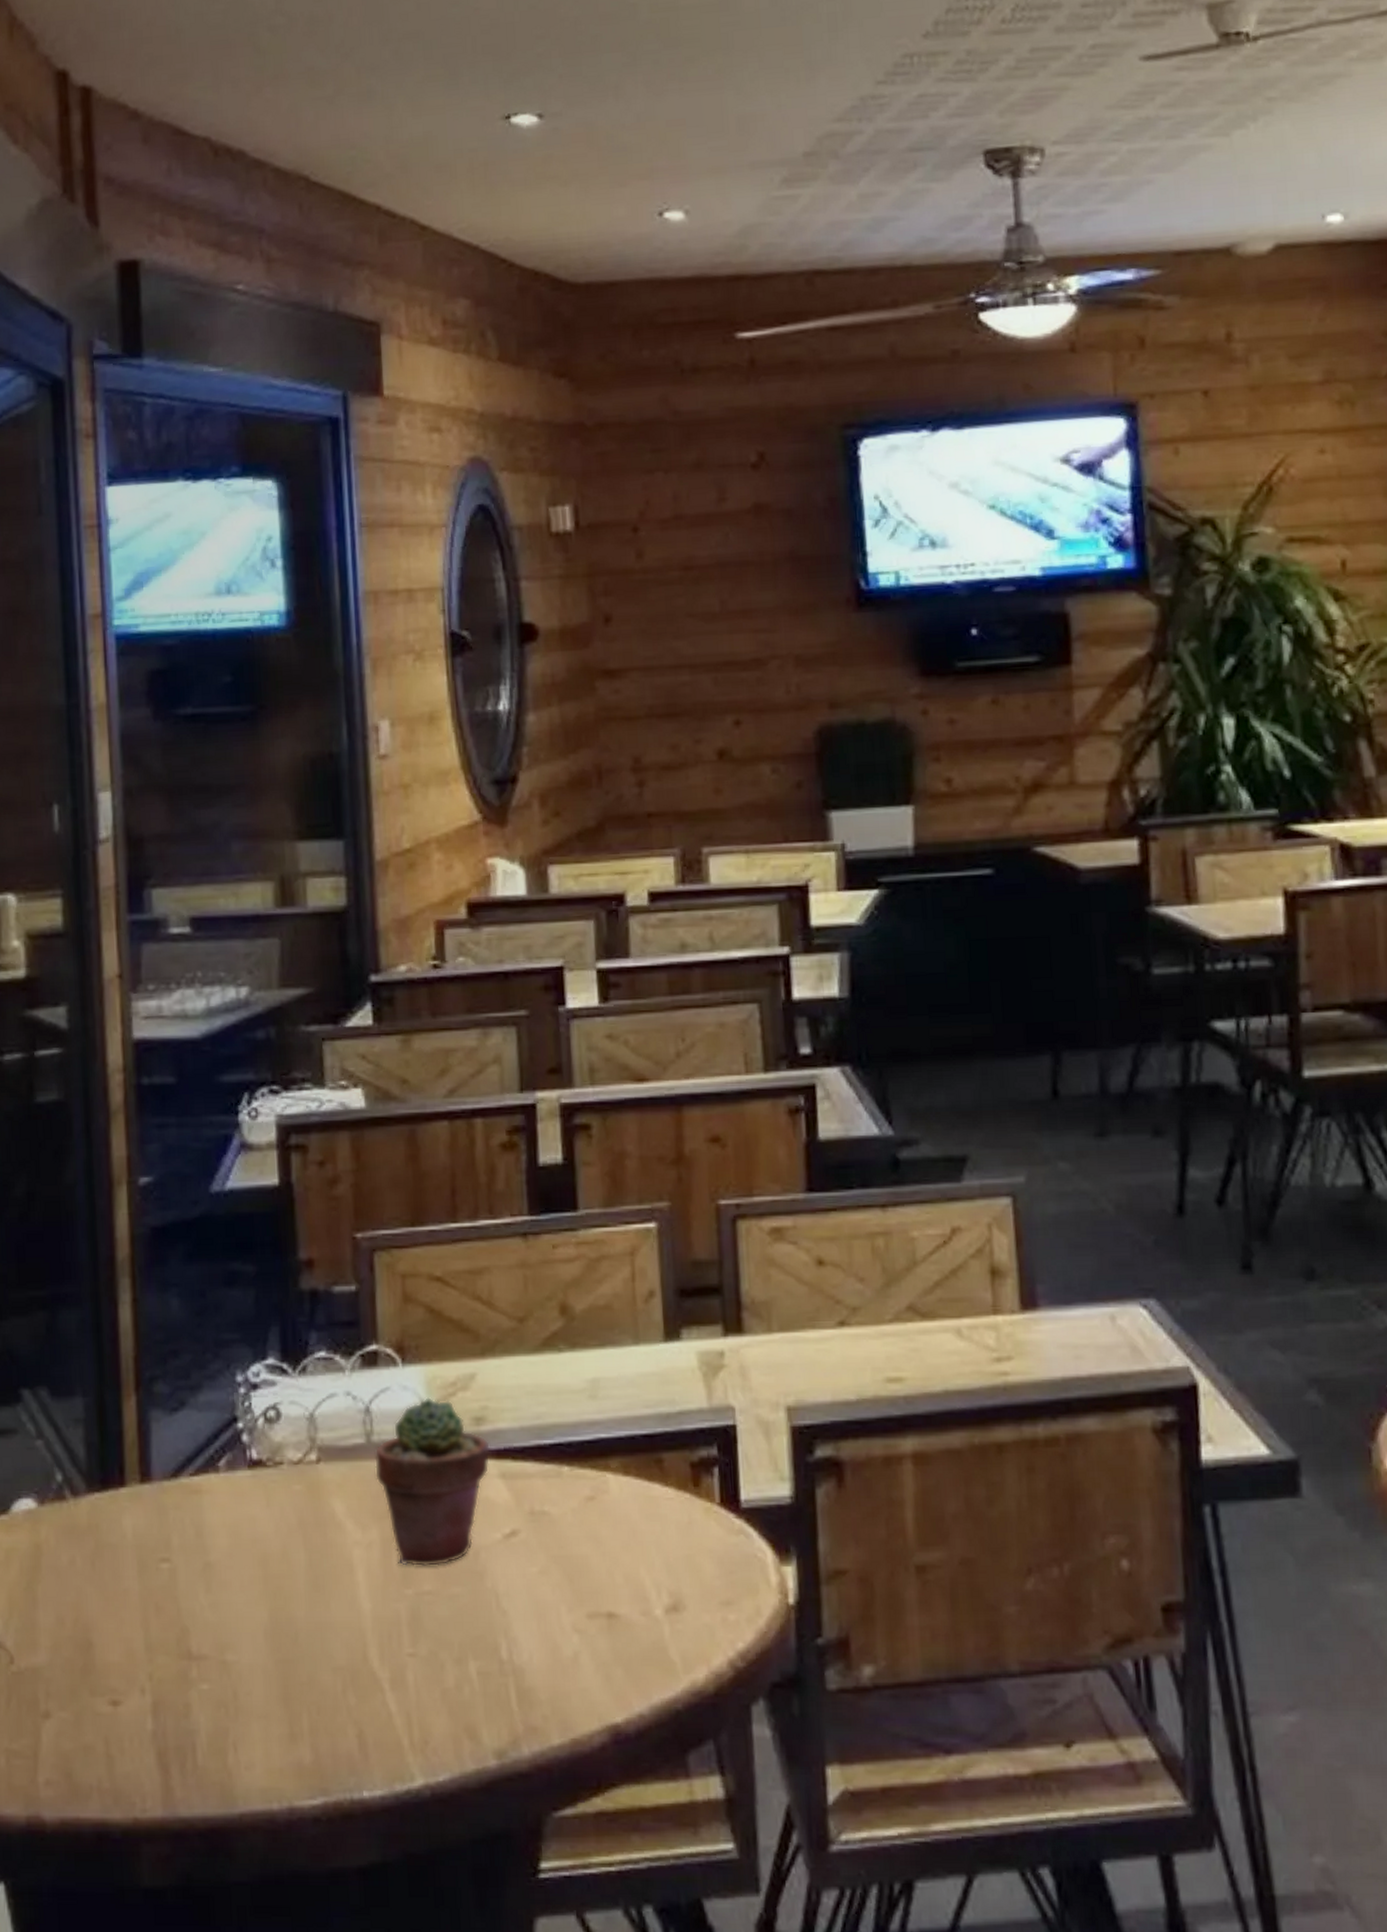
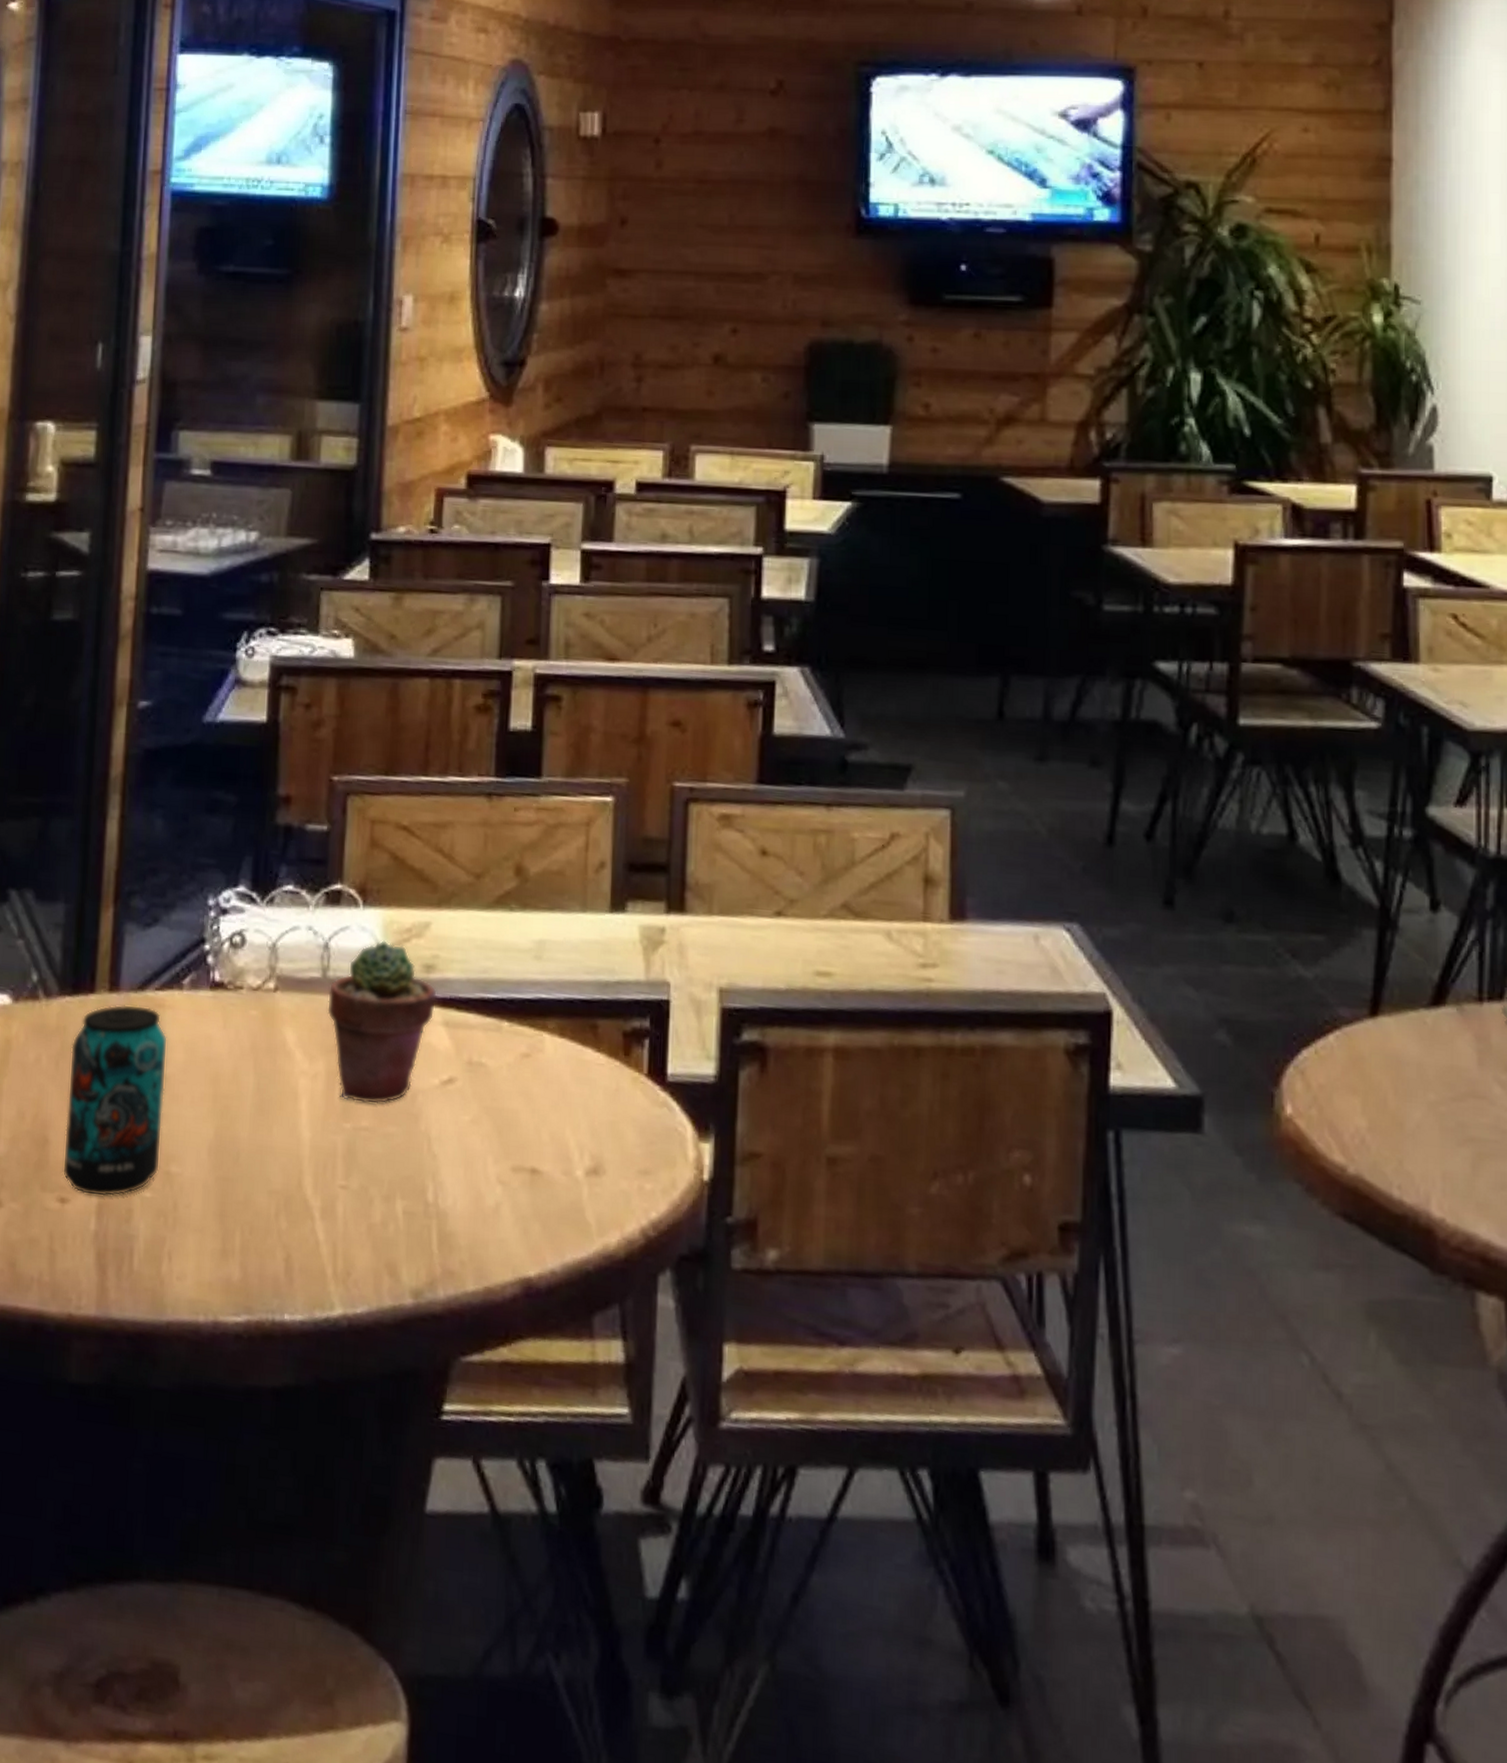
beverage can: none [106,1493,215,1695] -> present [62,1004,168,1197]

